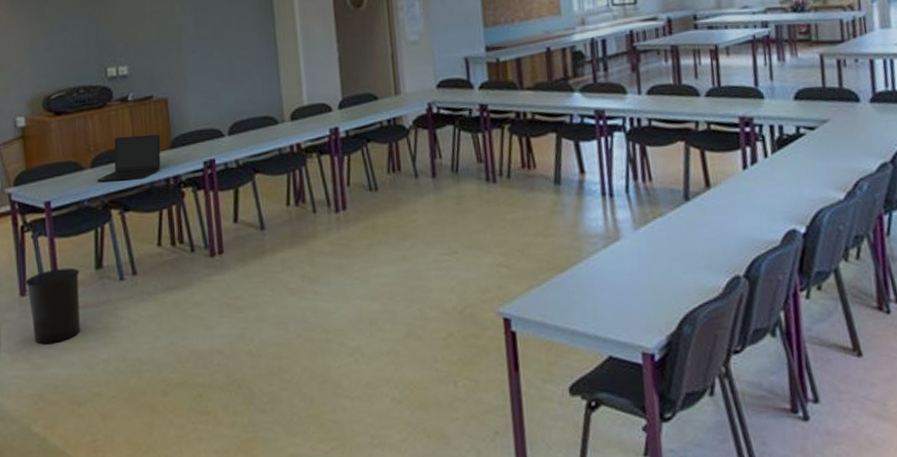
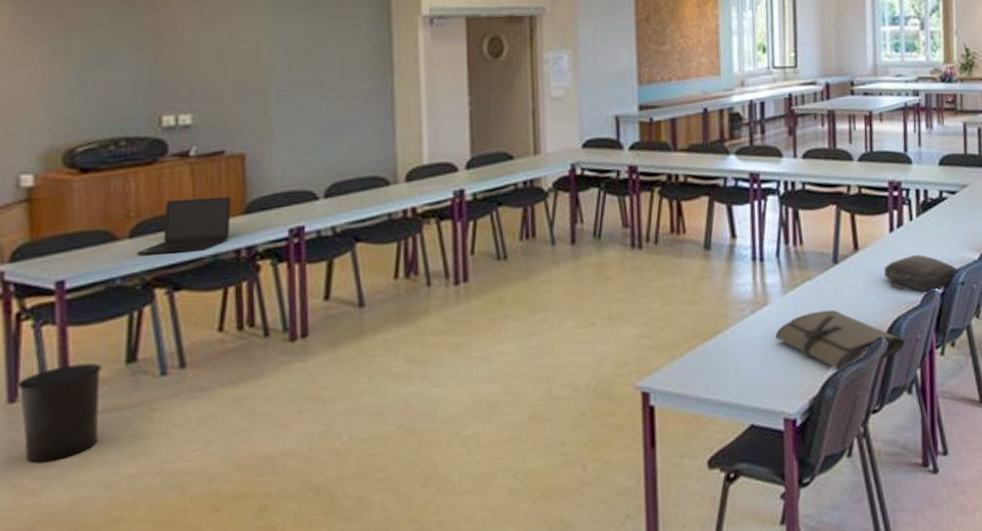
tool roll: none [629,246,765,310] -> present [775,309,905,372]
laptop bag: none [739,193,830,232] -> present [884,255,965,292]

